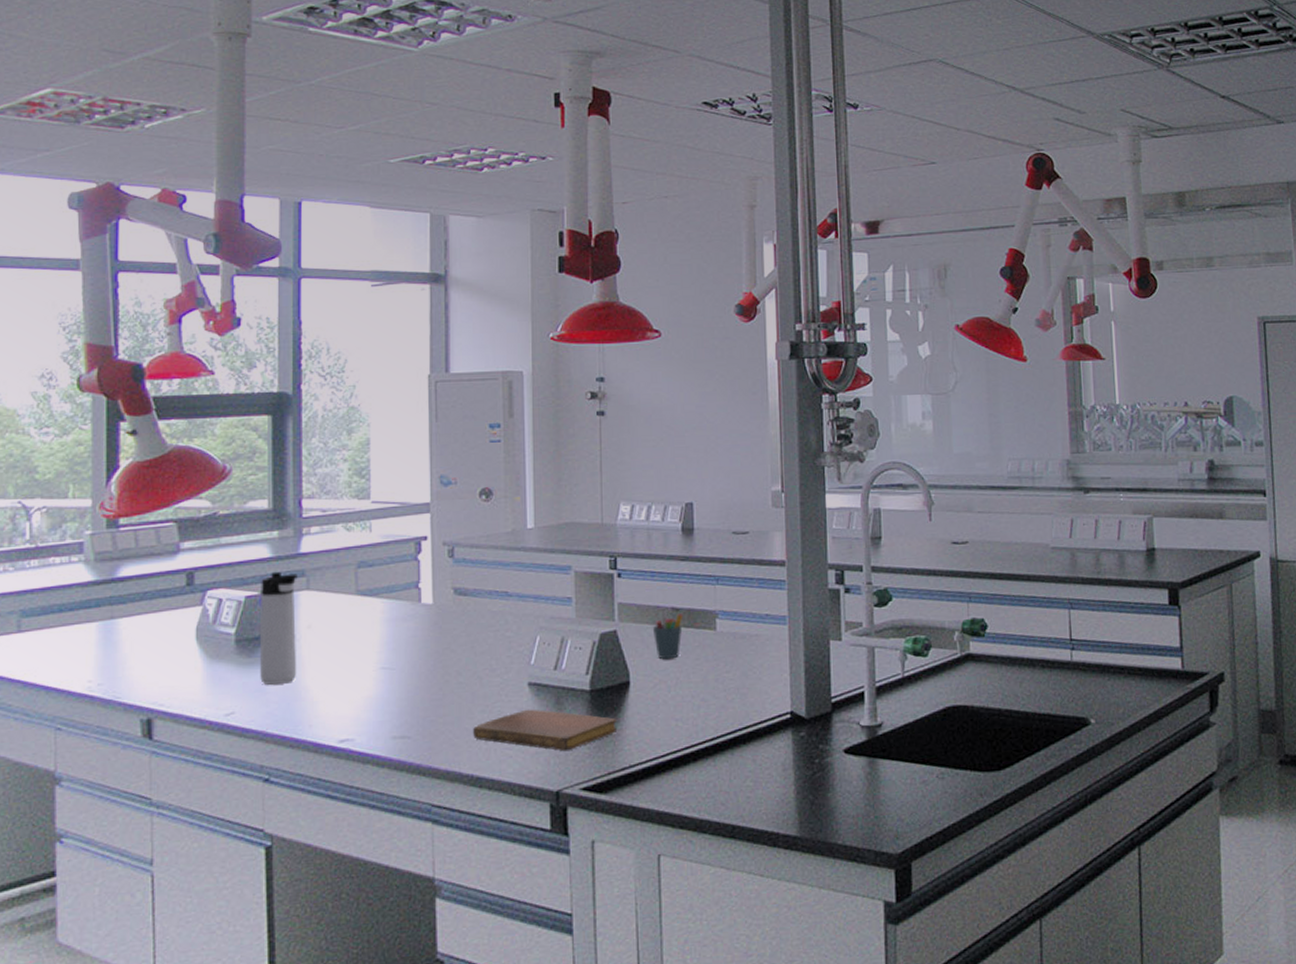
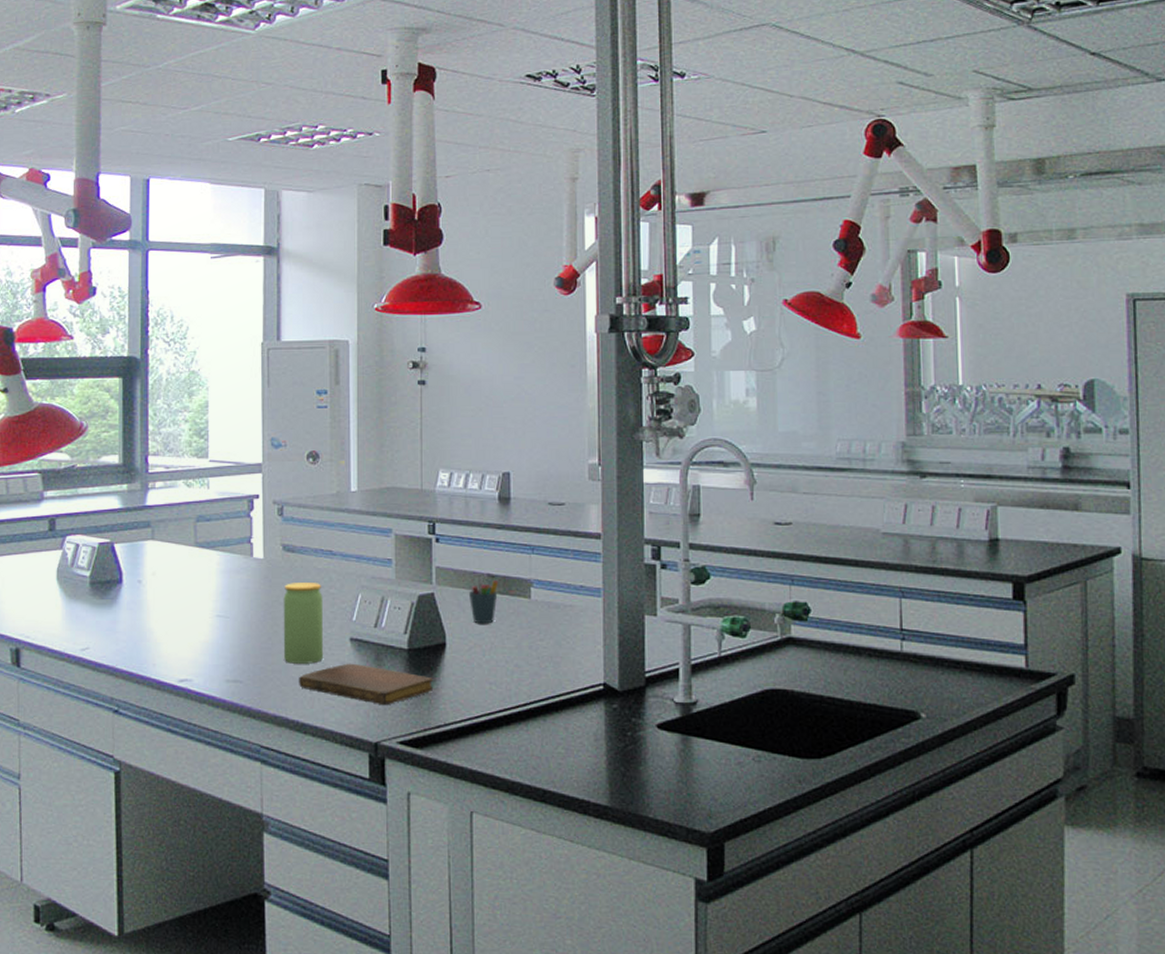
thermos bottle: present [260,571,298,685] -> none [111,521,144,625]
jar: none [455,626,499,714] -> present [283,583,323,664]

